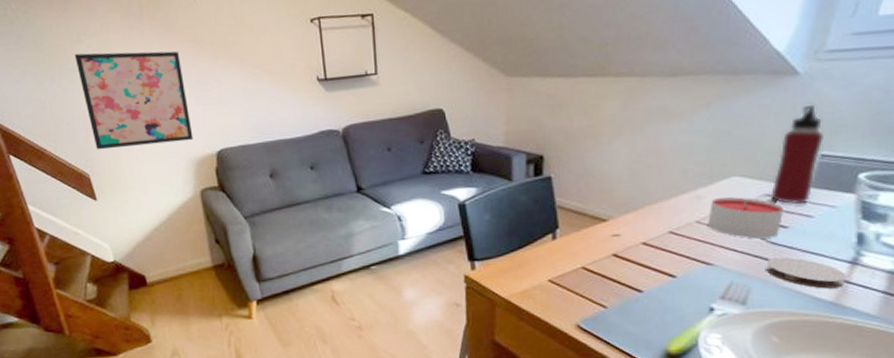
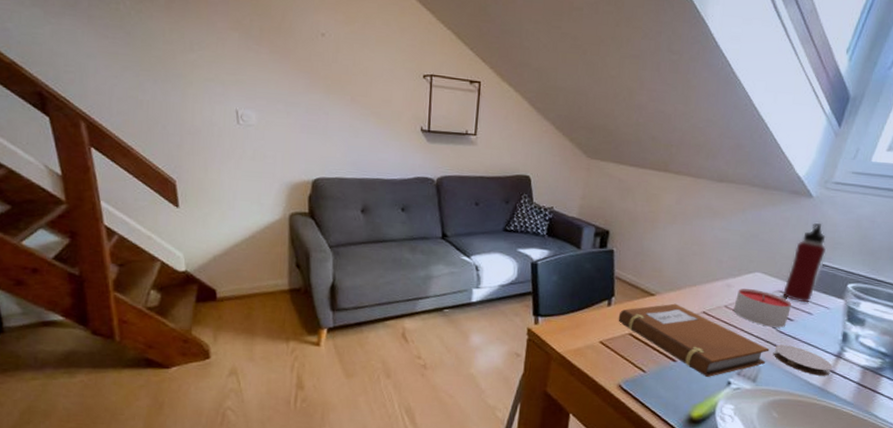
wall art: present [74,51,194,150] -> none [183,62,293,165]
notebook: none [566,226,760,305] -> present [618,303,770,377]

